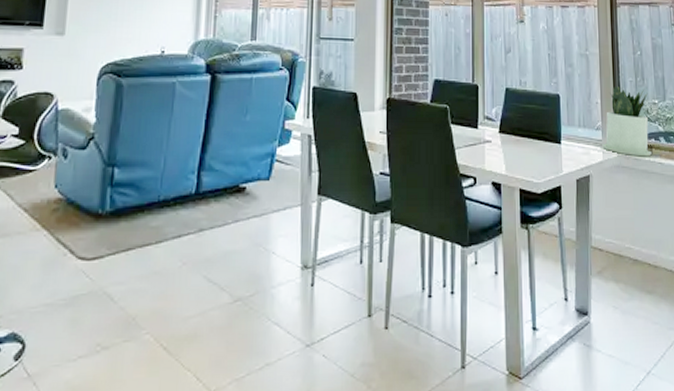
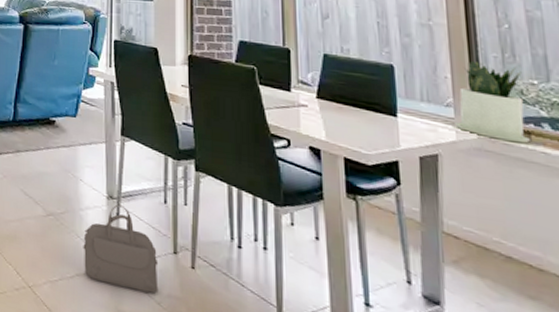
handbag: none [274,274,353,367] -> present [83,204,159,294]

